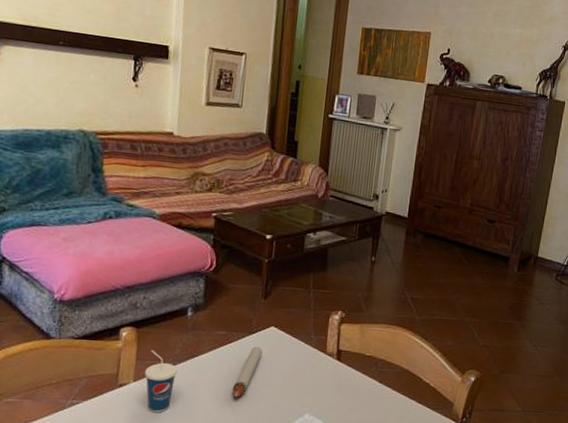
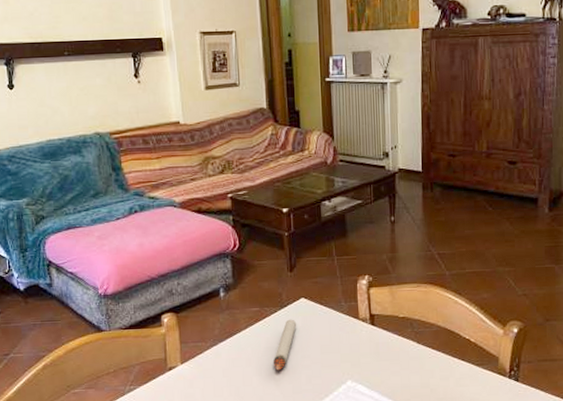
cup: present [144,350,177,413] -> none [189,333,219,392]

